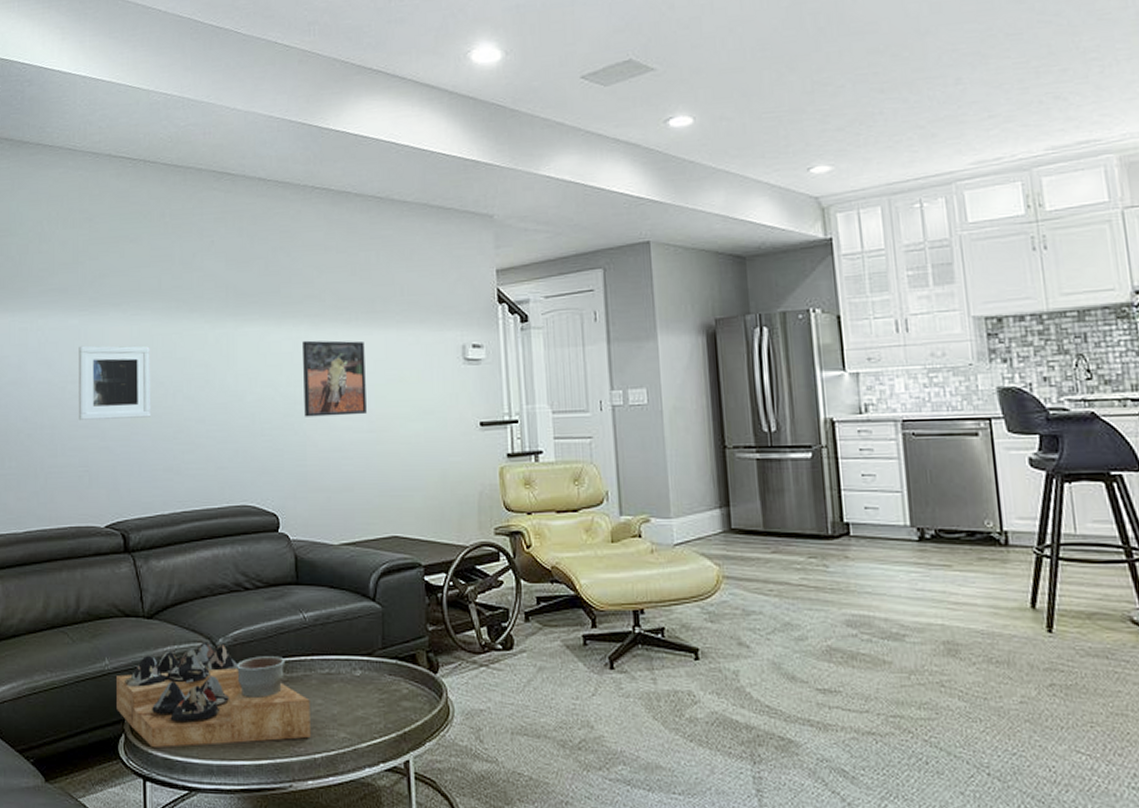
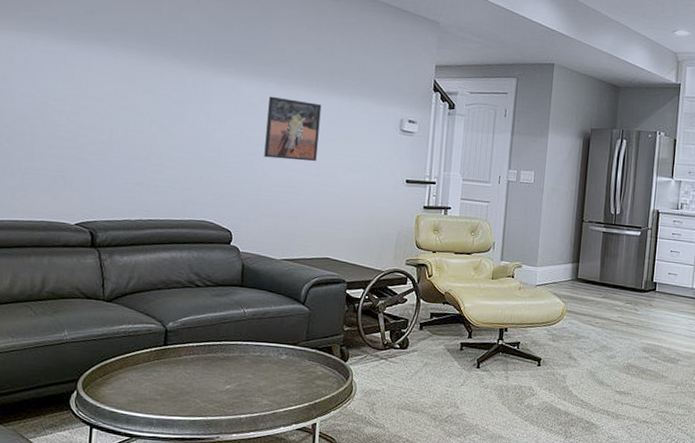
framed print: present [78,345,150,420] -> none [58,69,132,139]
decorative tray: present [117,641,311,747] -> none [71,324,242,404]

